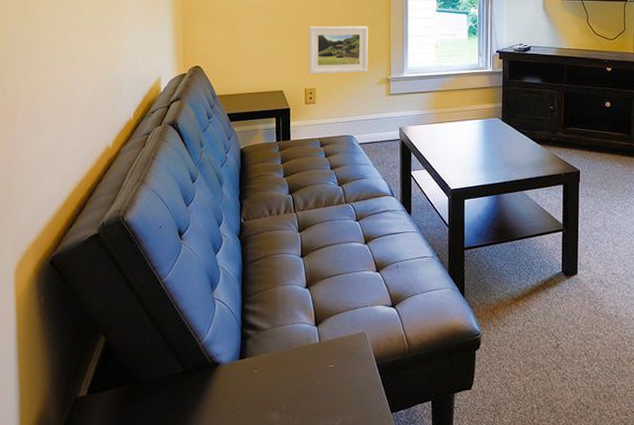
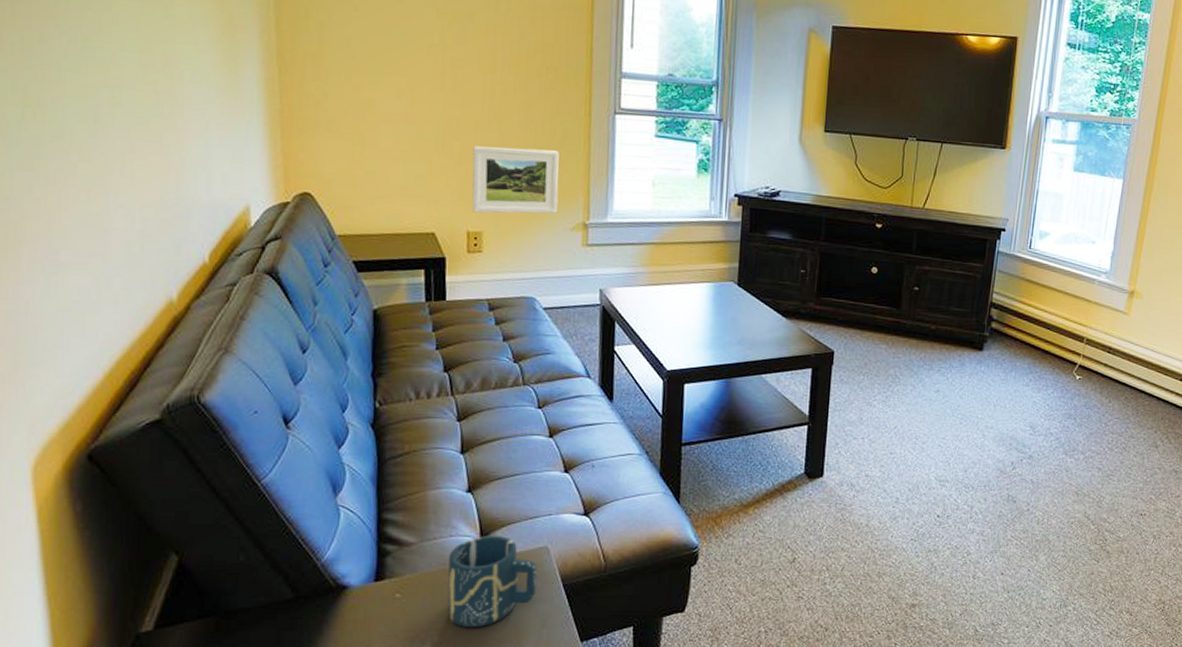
cup: none [291,322,358,399] -> present [448,535,538,628]

